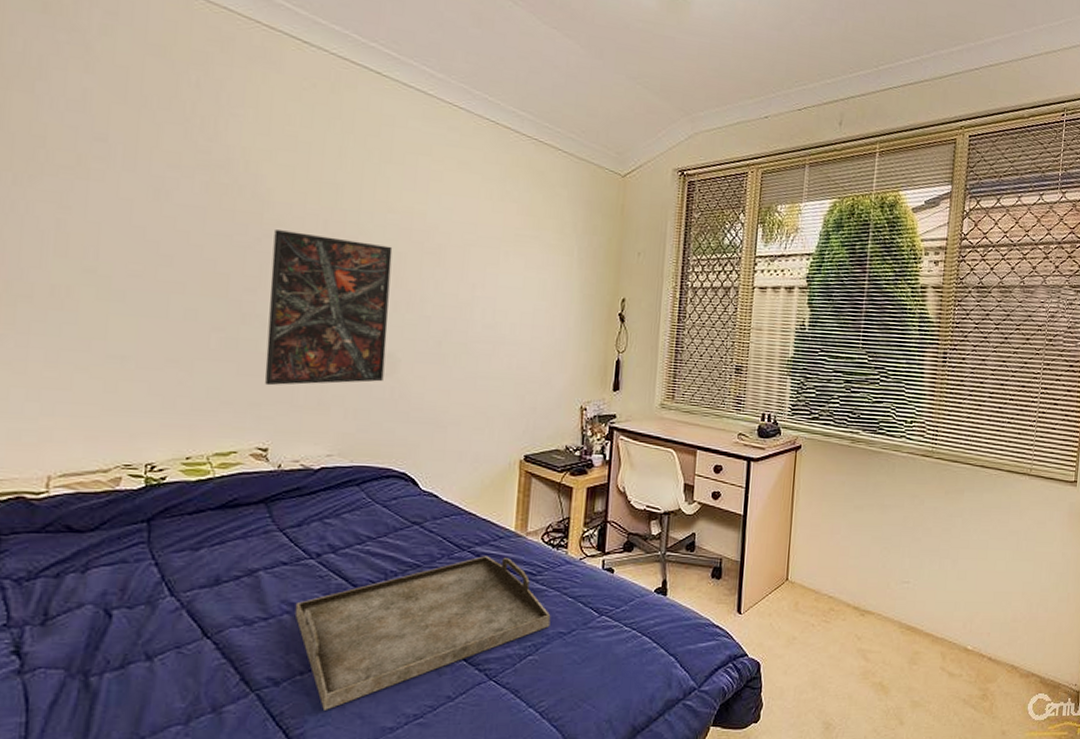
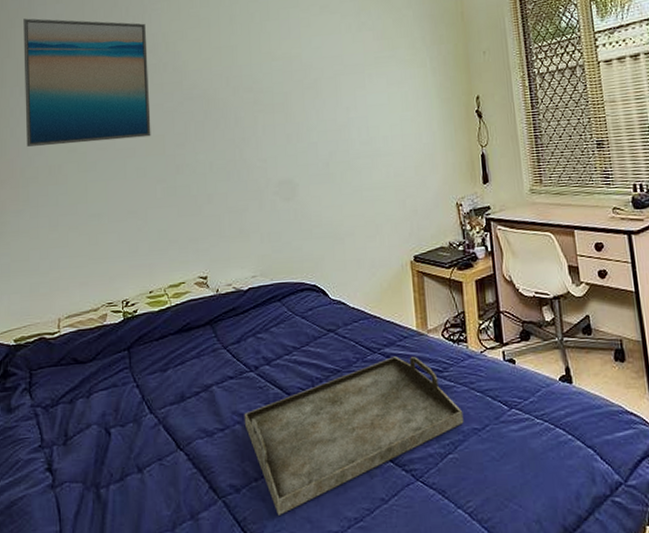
wall art: none [17,81,219,273] -> present [23,18,151,147]
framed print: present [264,230,393,386] -> none [192,88,287,223]

